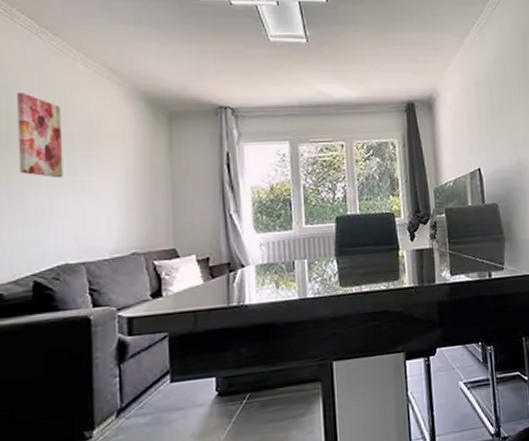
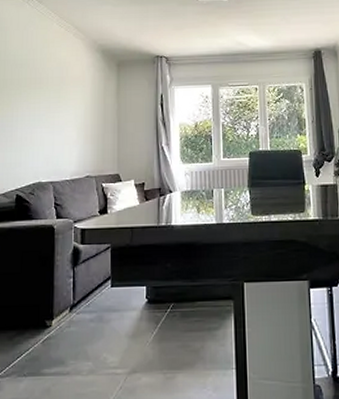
wall art: present [17,93,63,179] -> none [11,47,41,114]

